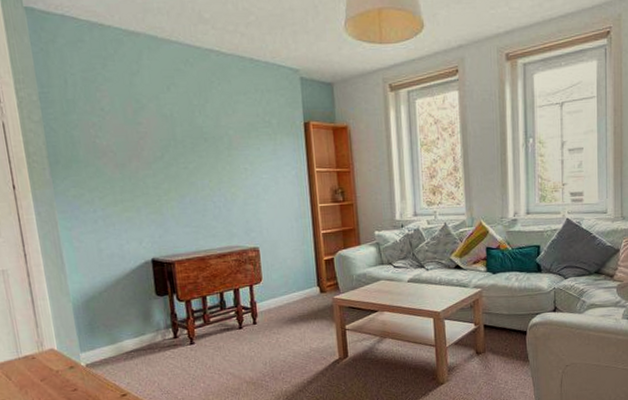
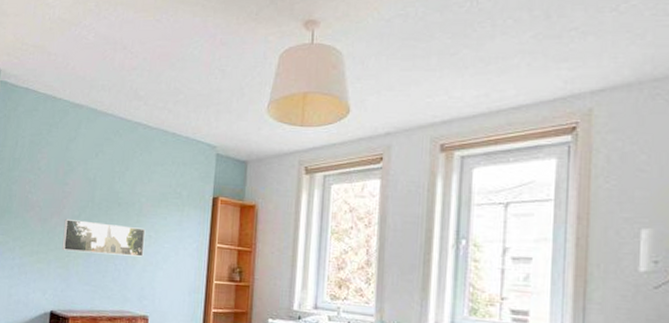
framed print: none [146,161,243,196] -> present [62,219,146,257]

